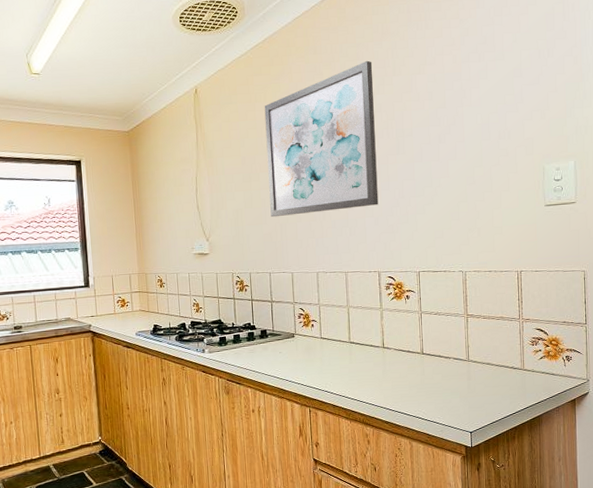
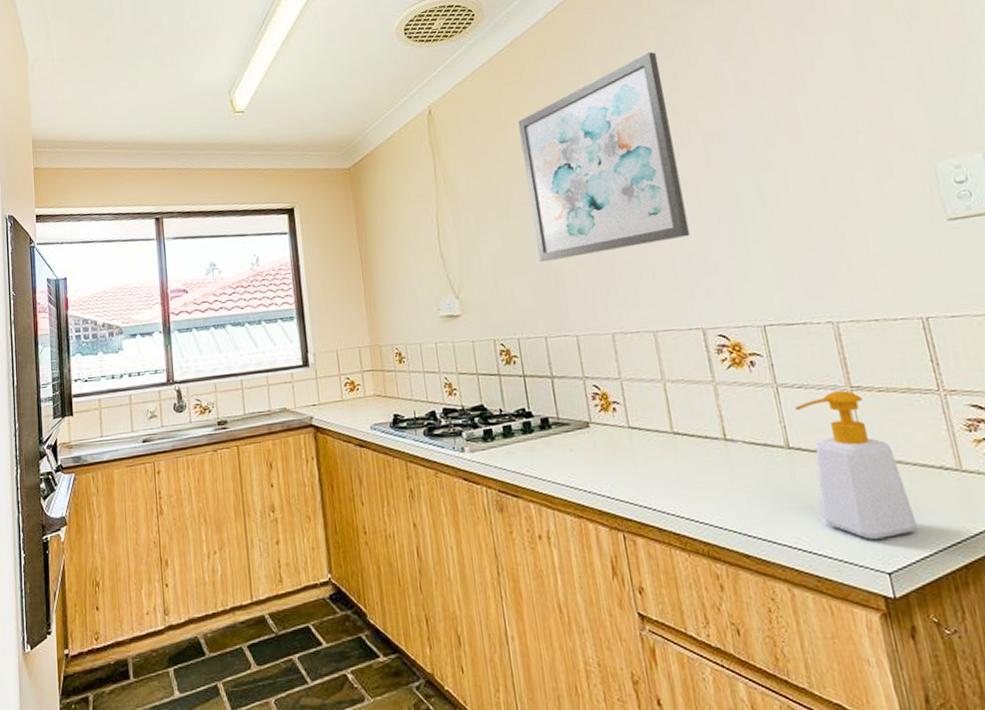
soap bottle: none [431,317,492,412] -> present [795,390,918,539]

